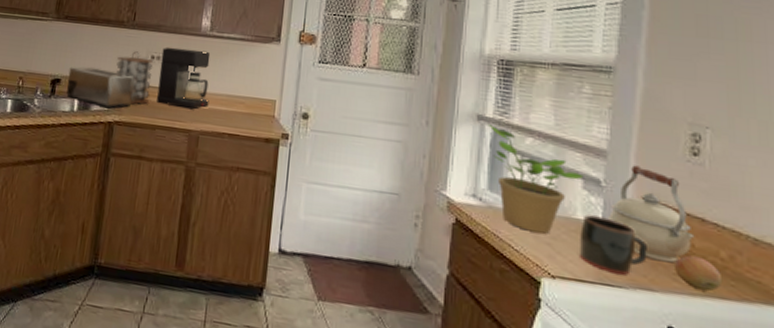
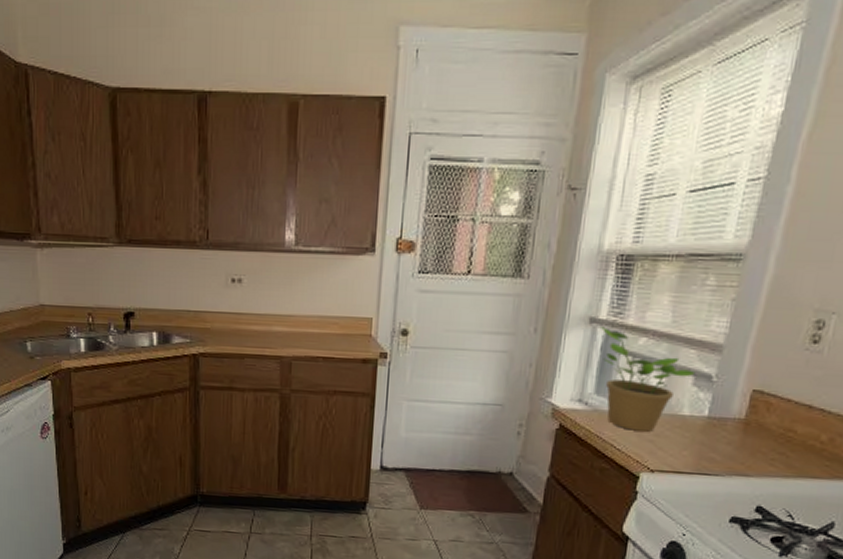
toaster: present [66,67,135,109] -> none [142,297,215,340]
spice rack: present [116,51,153,104] -> none [194,275,234,333]
coffee maker: present [157,48,210,110] -> none [242,267,300,335]
mug: present [580,215,647,275] -> none [681,410,750,464]
kettle: present [609,165,695,263] -> none [715,358,799,450]
fruit: present [673,255,723,292] -> none [772,441,819,473]

